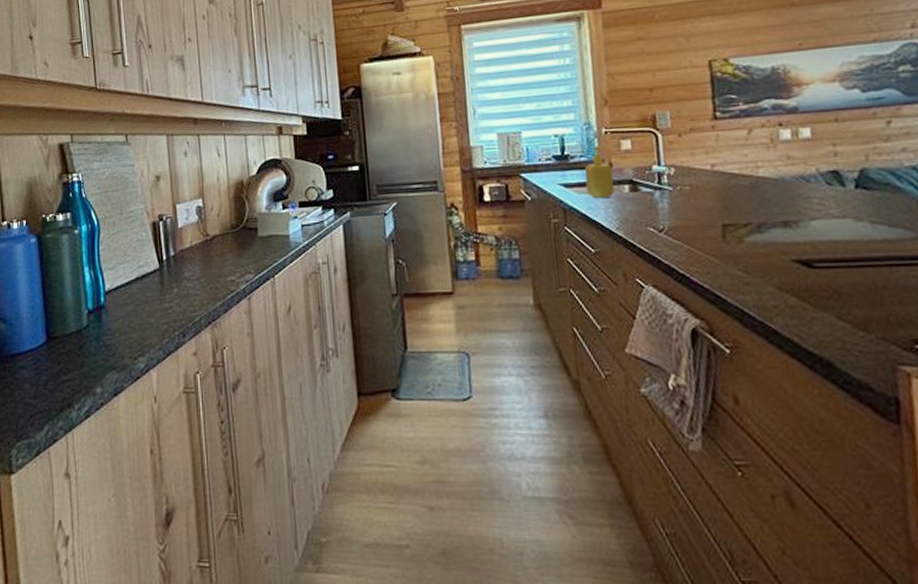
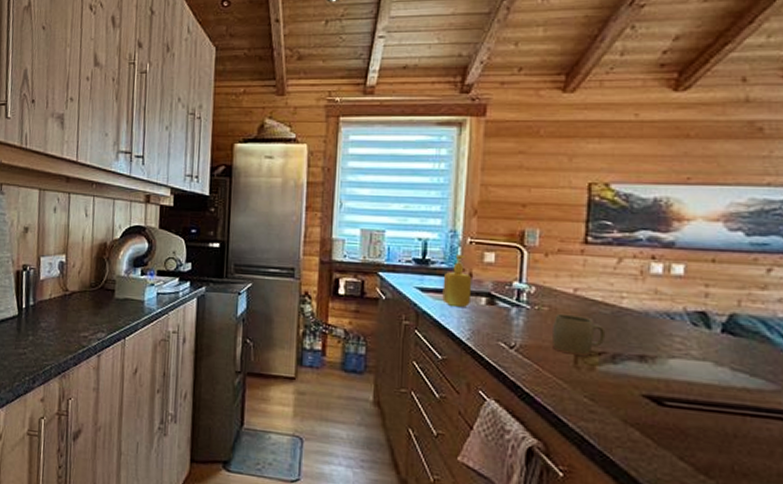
mug: none [696,190,749,230] -> present [553,313,606,356]

